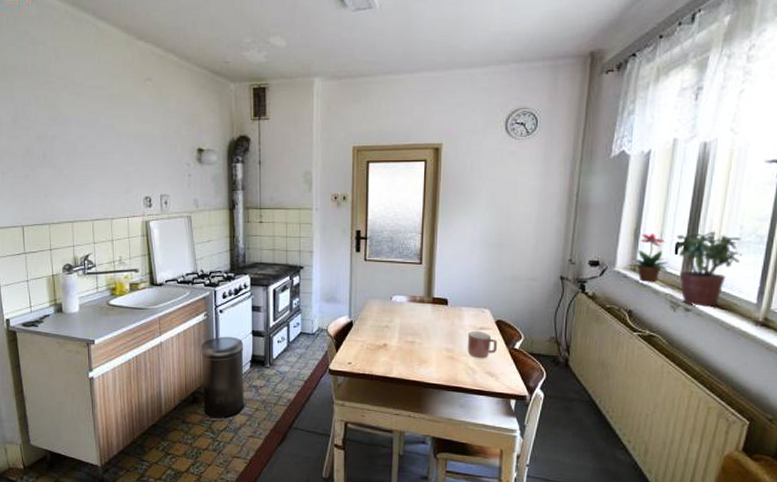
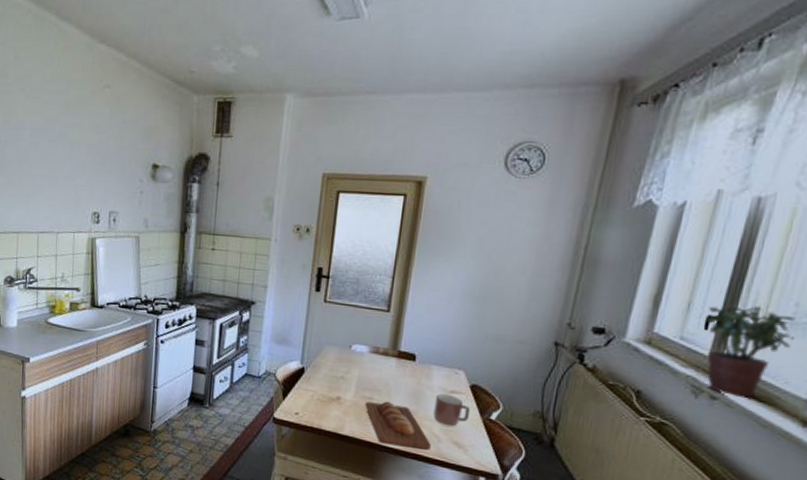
pedal bin: present [201,336,244,421] -> none [135,368,183,459]
bread loaf: none [409,343,468,382] -> present [365,401,431,450]
potted flower: present [627,234,669,283] -> none [640,301,696,361]

